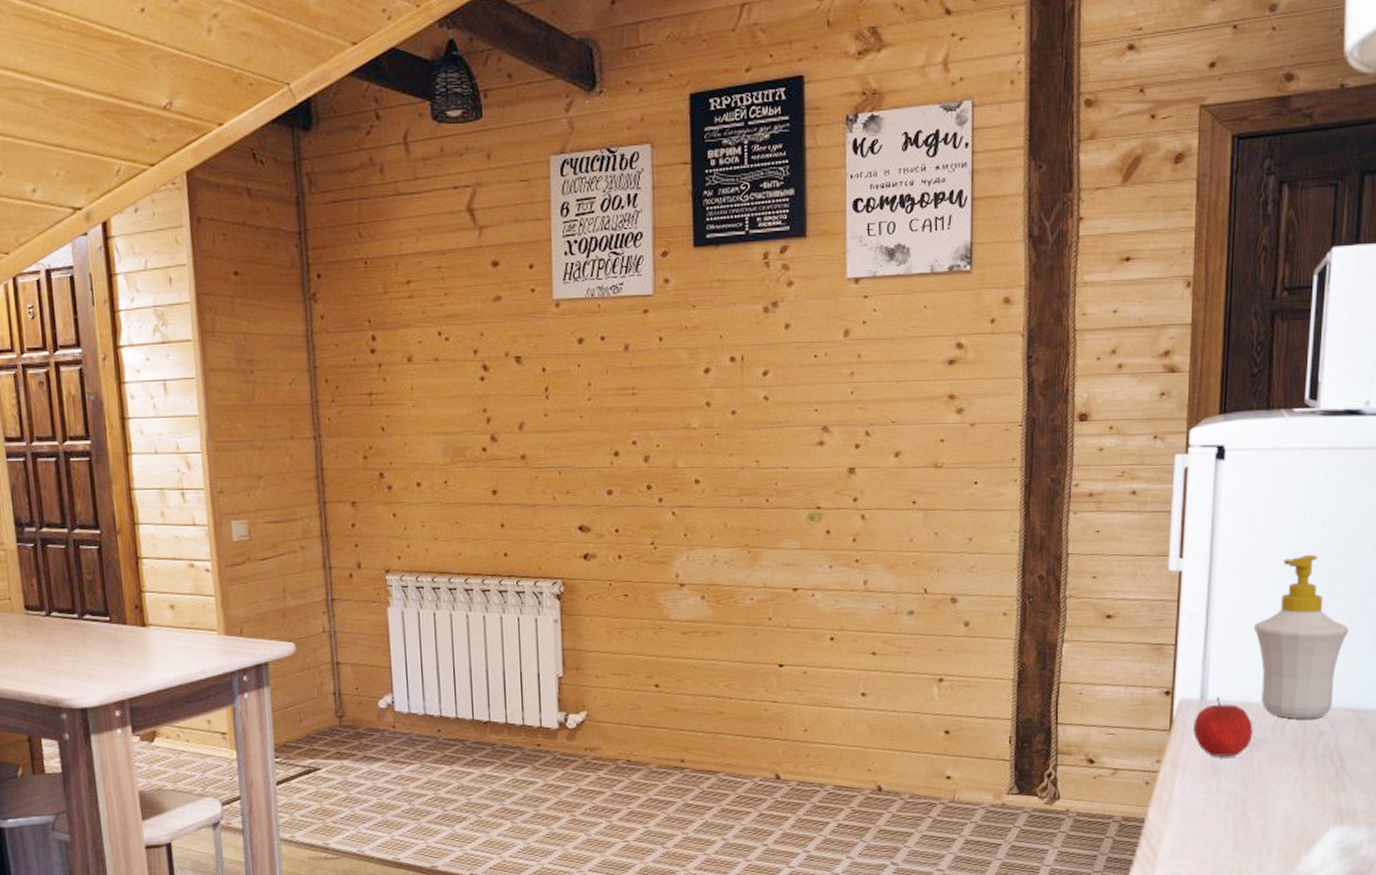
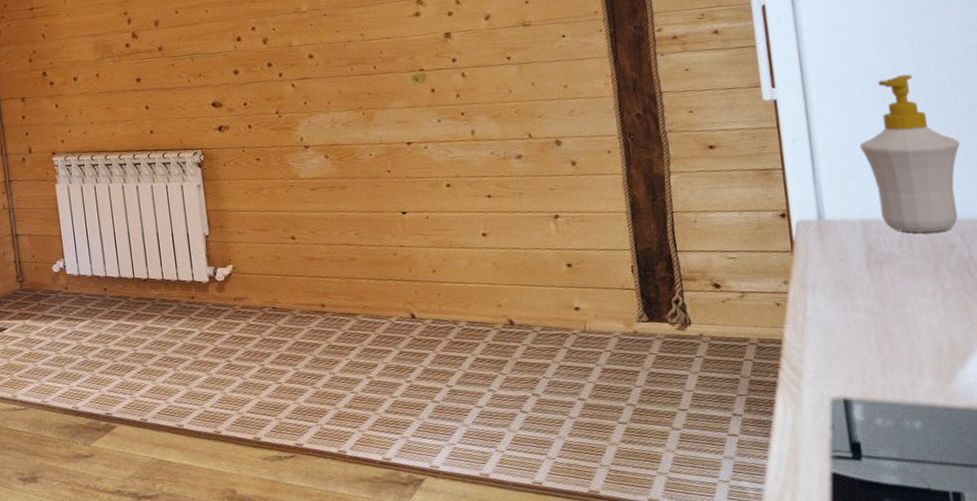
apple: present [1192,697,1253,757] -> none [814,216,880,275]

